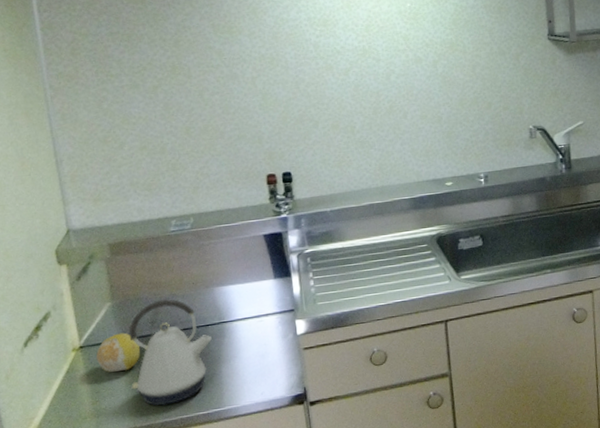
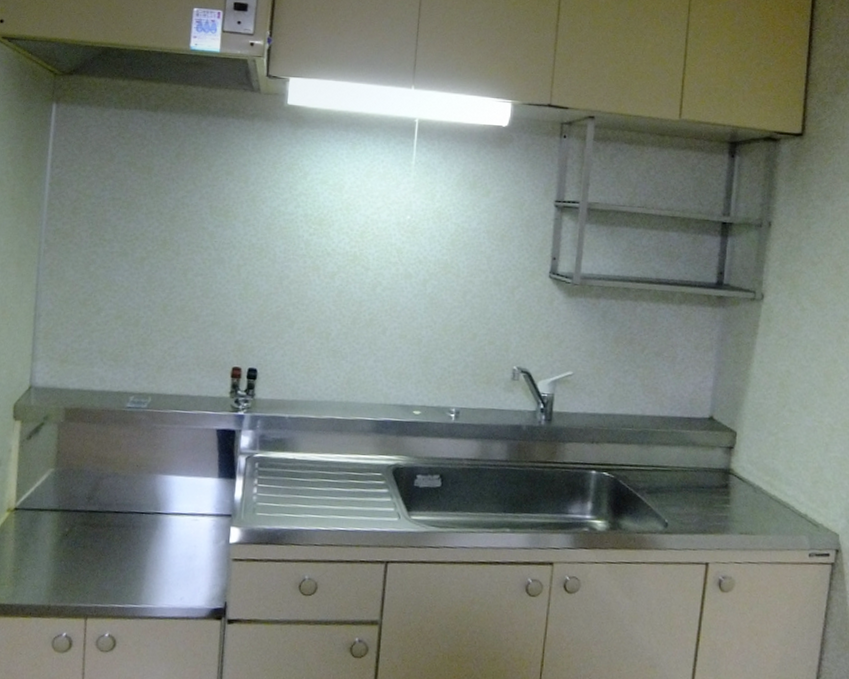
fruit: present [96,332,141,373] -> none [27,502,72,543]
kettle: present [128,298,212,406] -> none [54,475,143,589]

